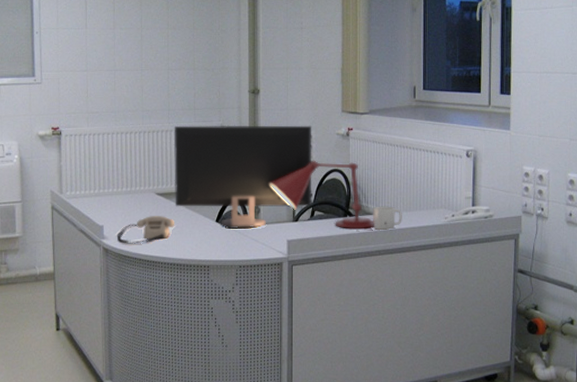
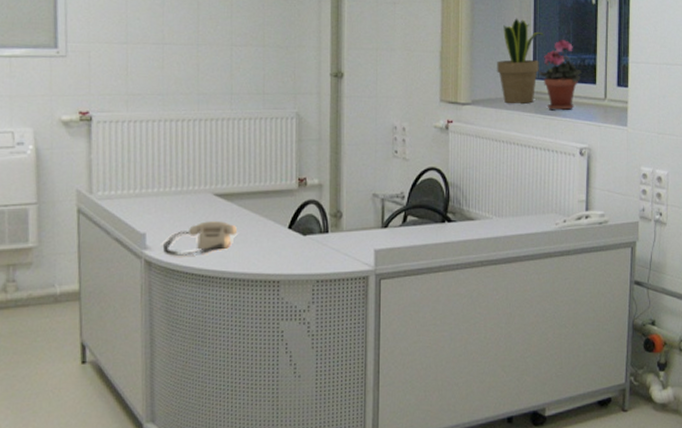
computer monitor: present [173,125,312,229] -> none [237,113,406,237]
desk lamp: present [268,160,374,229] -> none [353,156,476,237]
mug: present [372,206,402,231] -> none [474,210,508,239]
potted plant: none [391,37,433,113] -> present [497,18,544,104]
potted plant: none [428,54,467,118] -> present [538,40,582,111]

